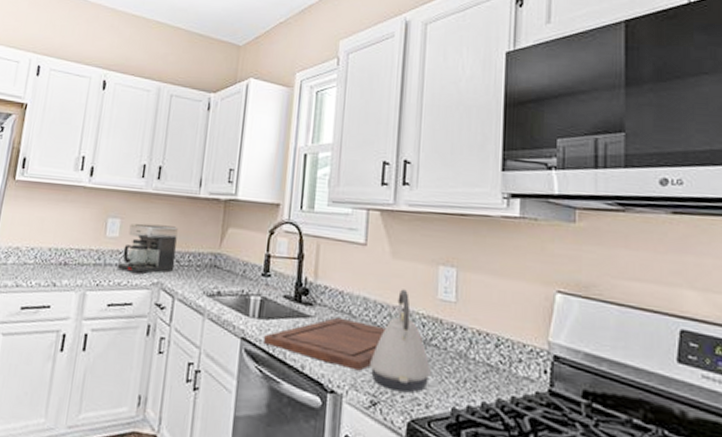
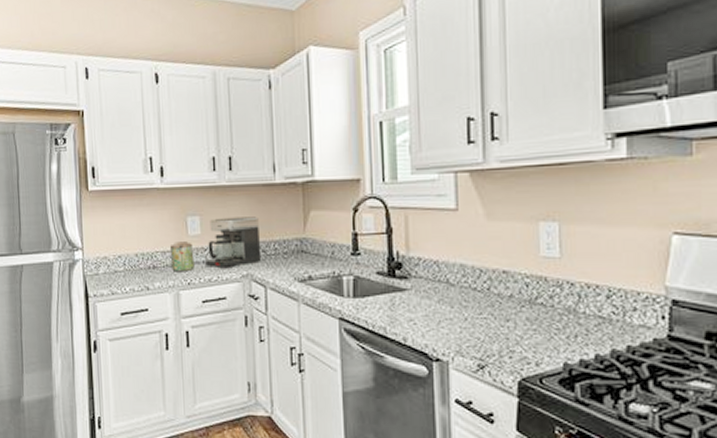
canister: none [83,241,109,273] -> present [169,242,194,272]
cutting board: present [263,317,422,371] -> none [361,287,527,337]
kettle: present [370,289,431,394] -> none [474,251,538,353]

